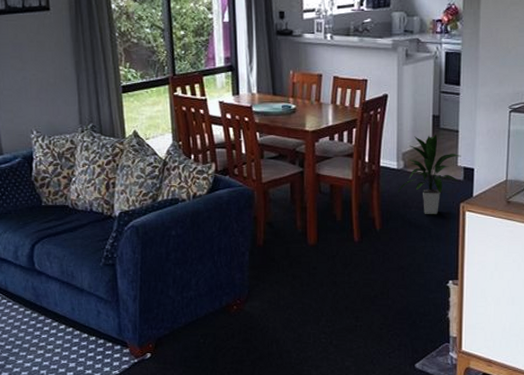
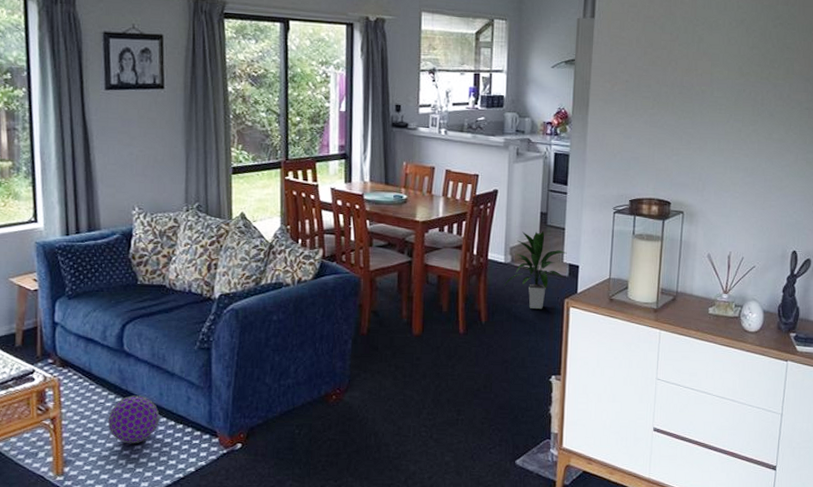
ball: none [26,311,74,356] -> present [107,395,160,444]

